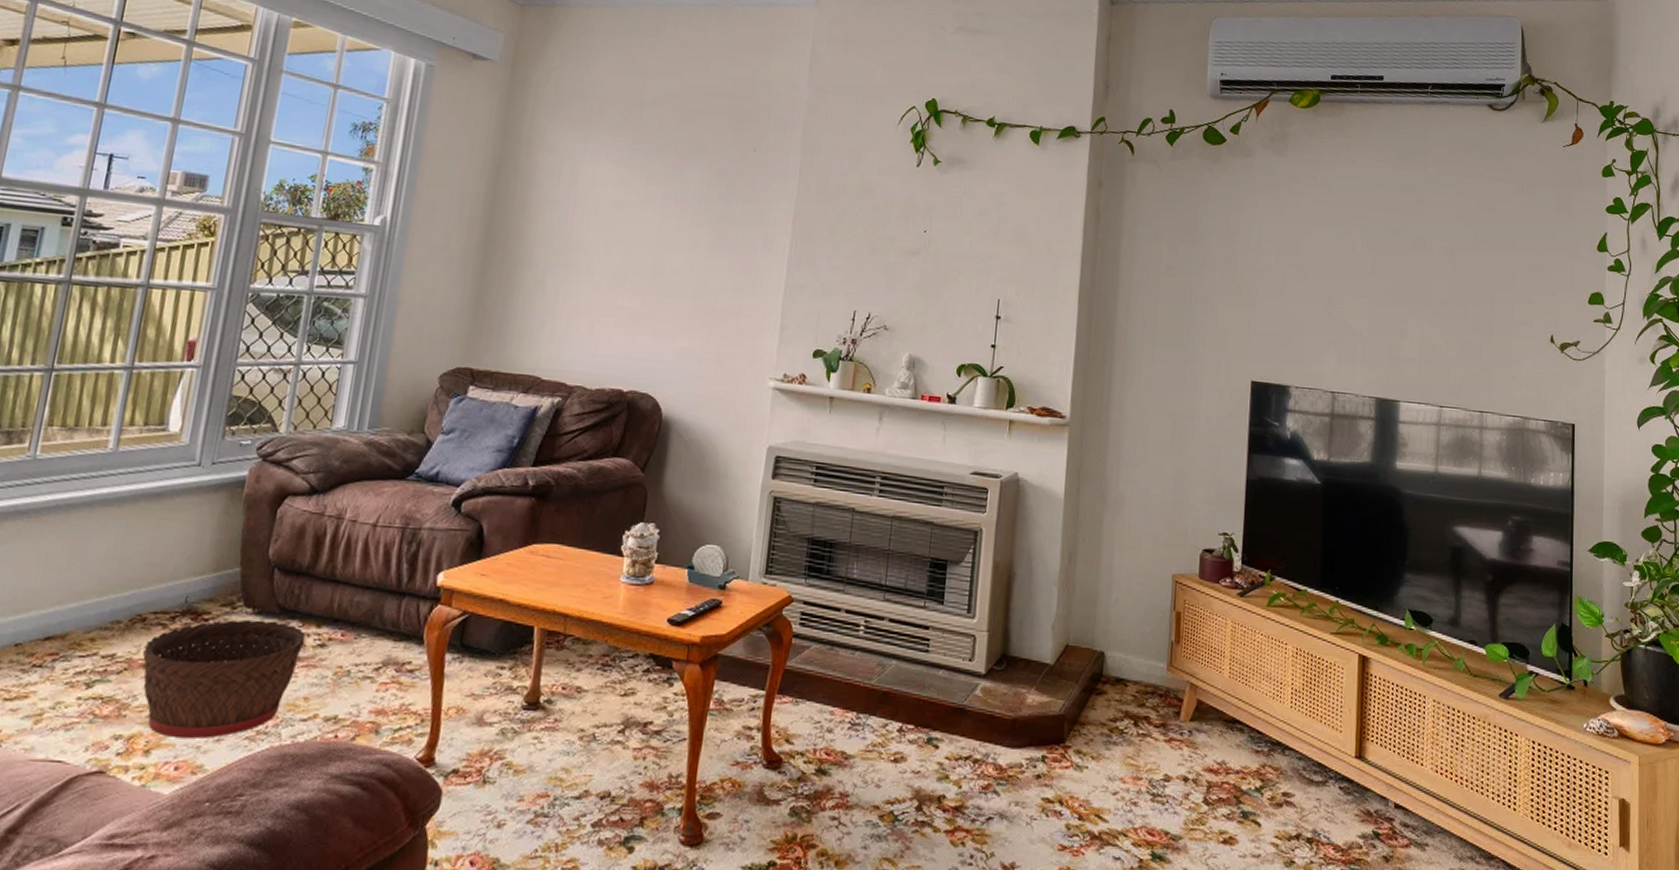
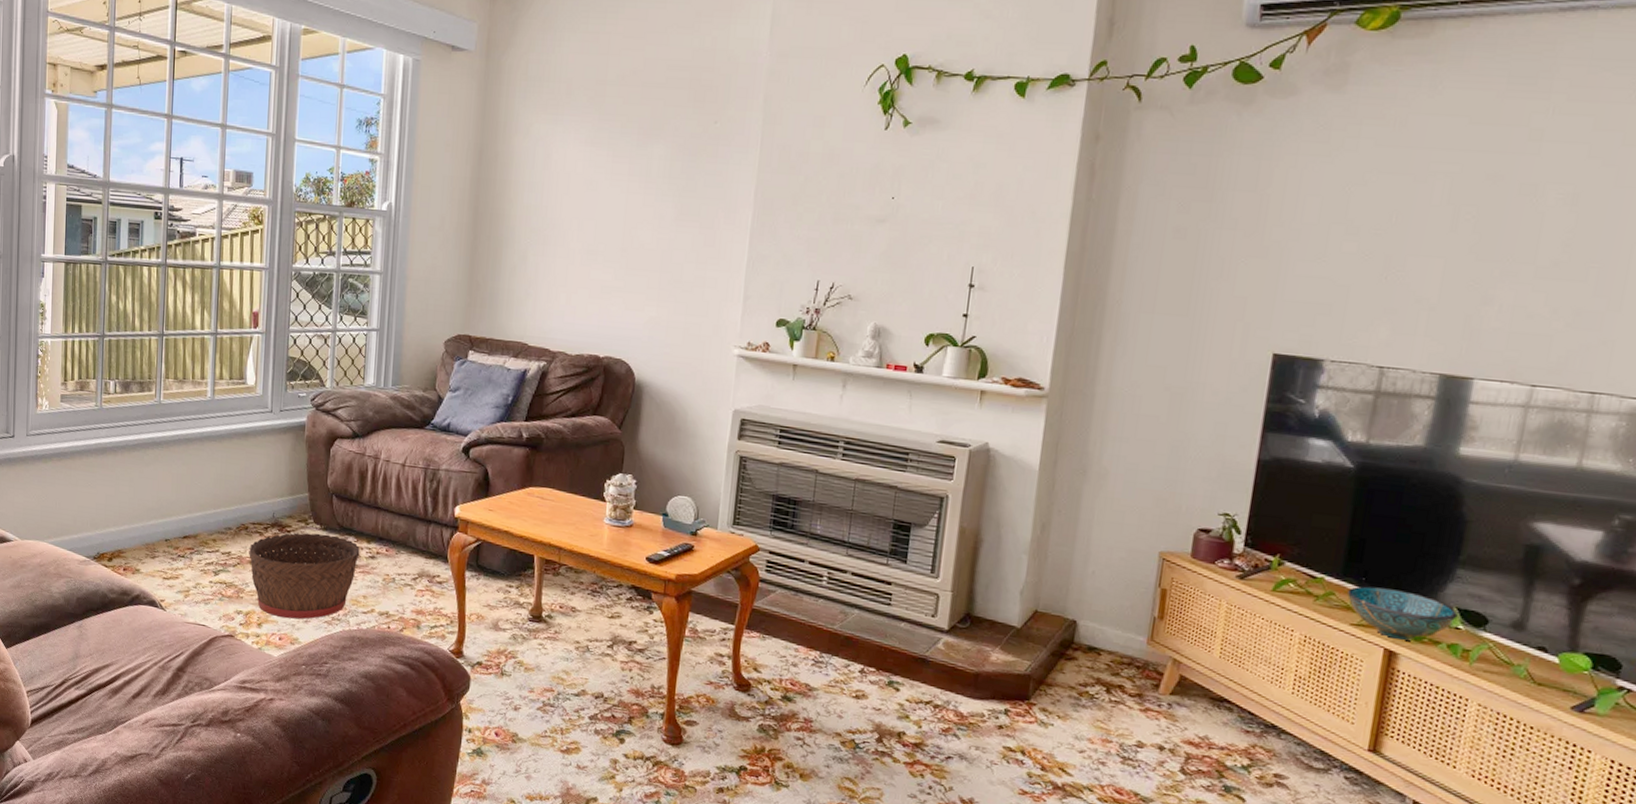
decorative bowl: none [1326,595,1410,645] -> present [1347,586,1458,641]

